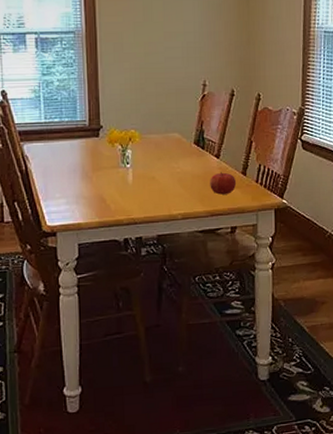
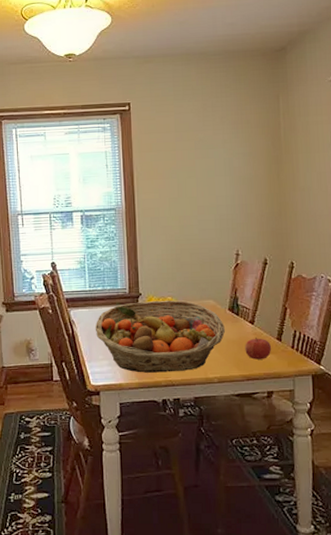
fruit basket: none [51,133,191,211] -> present [95,300,226,373]

